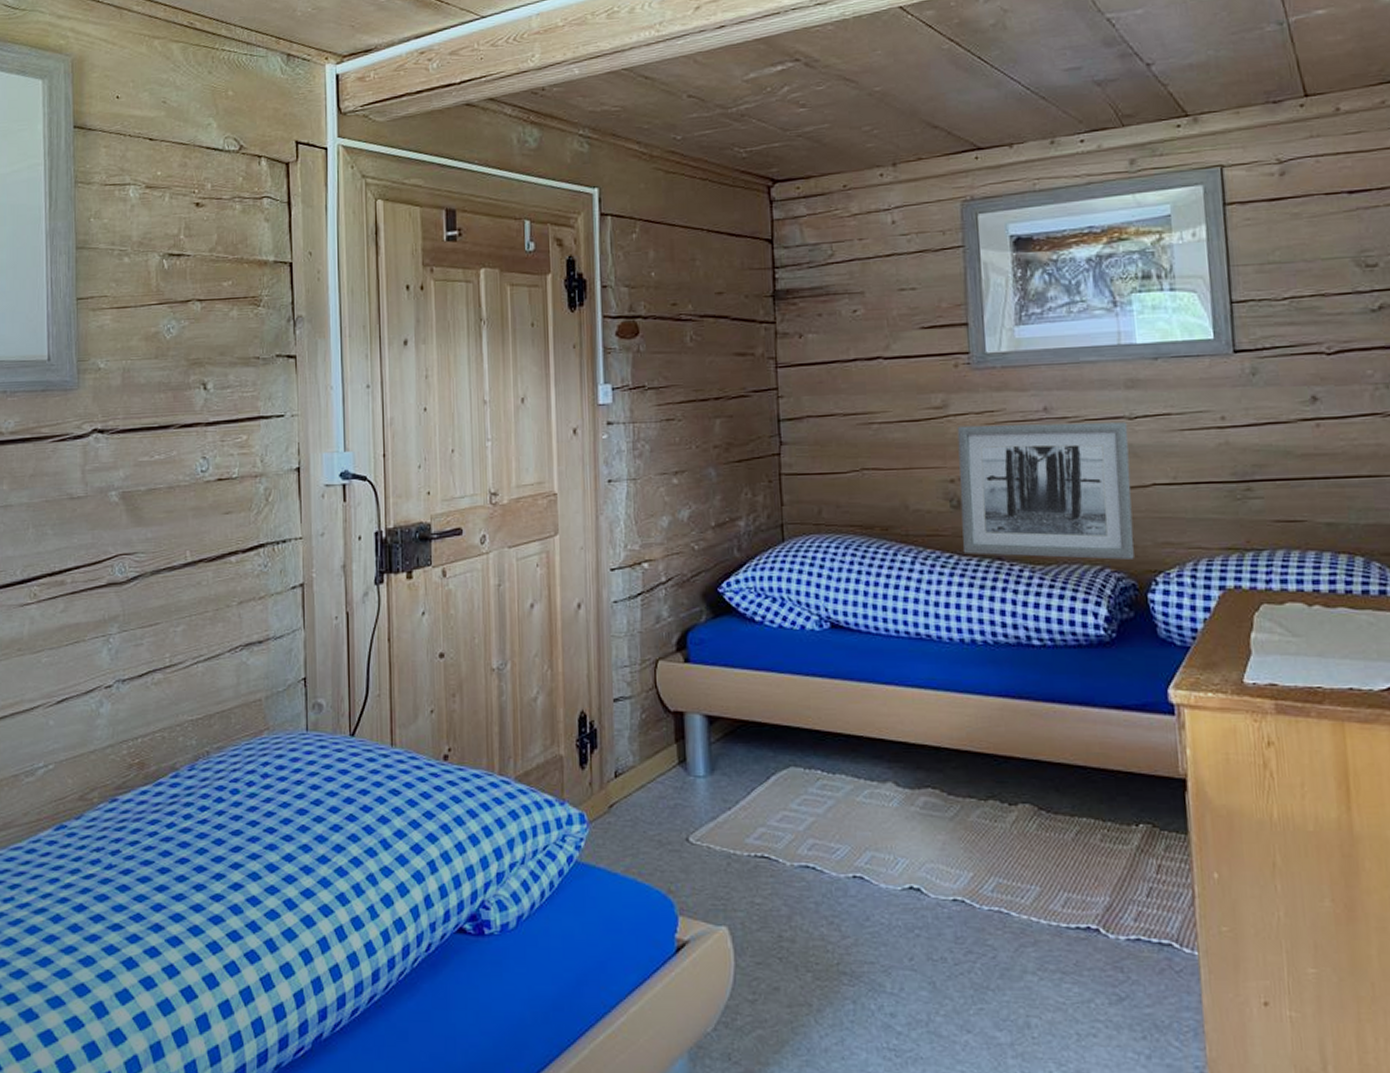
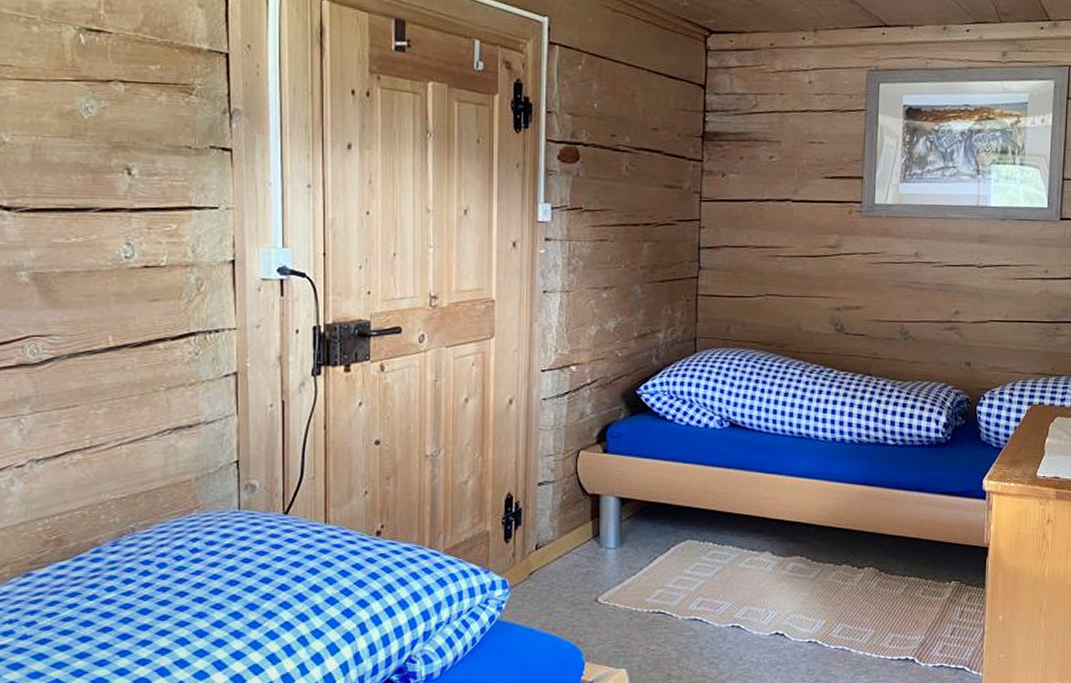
wall art: present [957,422,1134,560] -> none [842,264,977,379]

